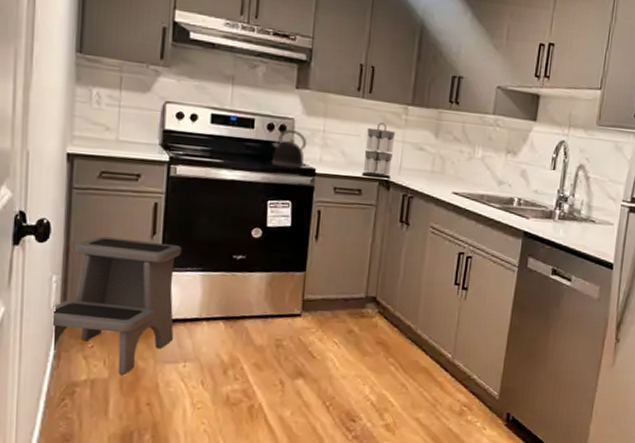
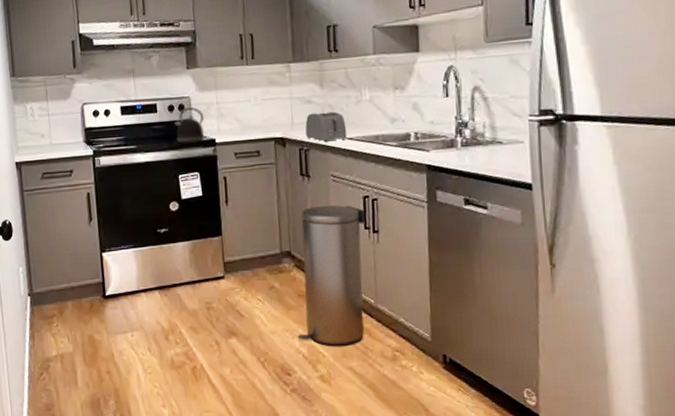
step stool: present [53,236,183,374] -> none [23,227,119,347]
spice rack: present [362,122,396,180] -> none [256,83,285,139]
pedal bin: none [368,255,458,398] -> present [297,205,366,347]
toaster: none [412,161,455,194] -> present [305,111,347,143]

